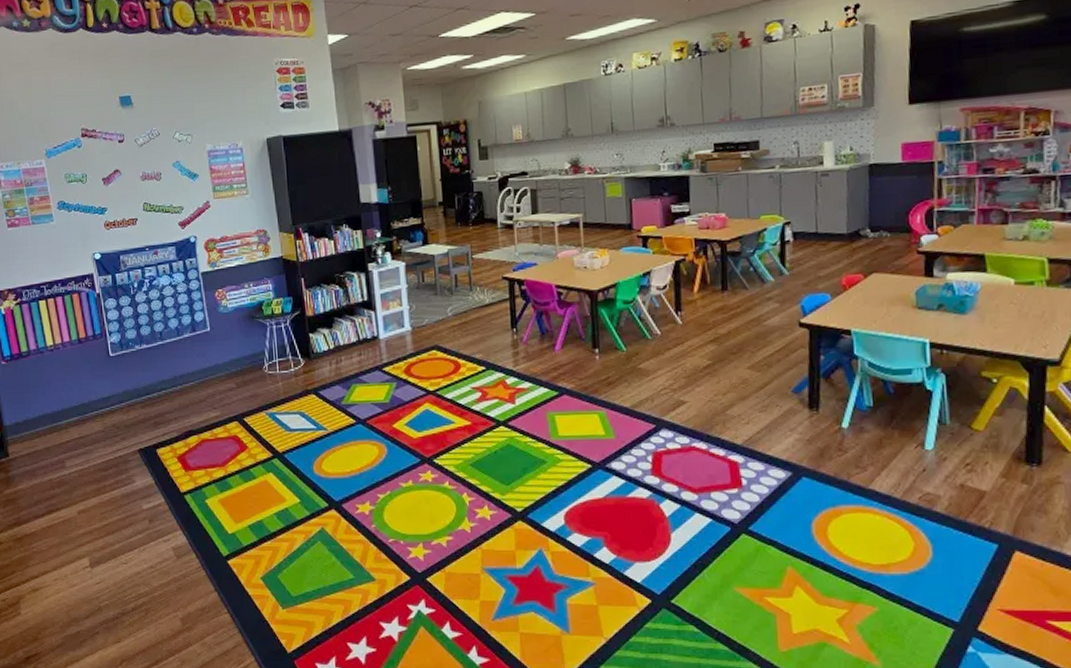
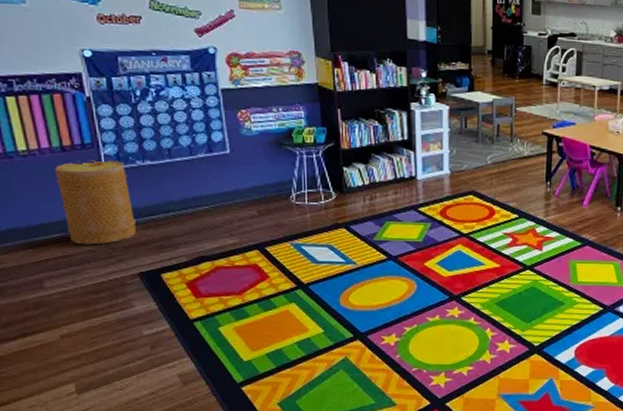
basket: none [74,347,136,426] -> present [55,160,136,245]

